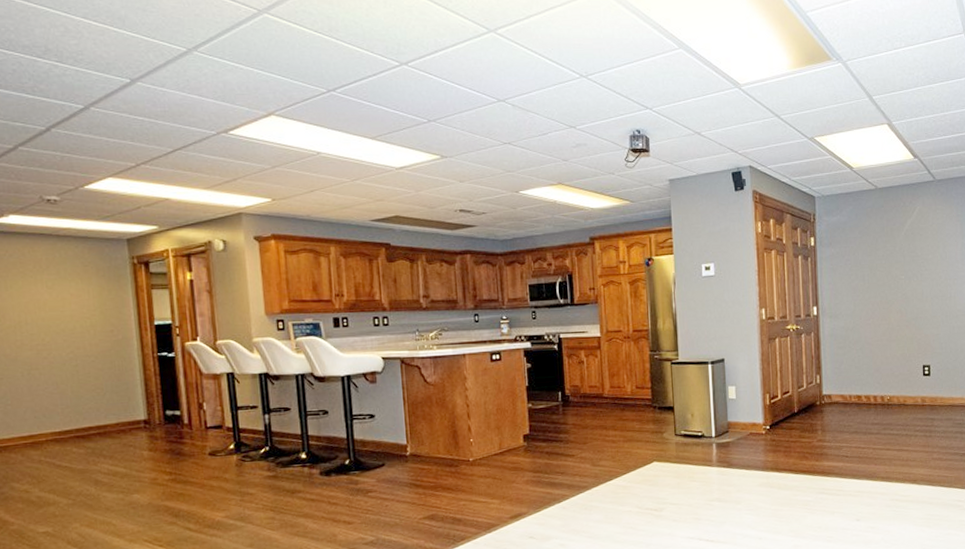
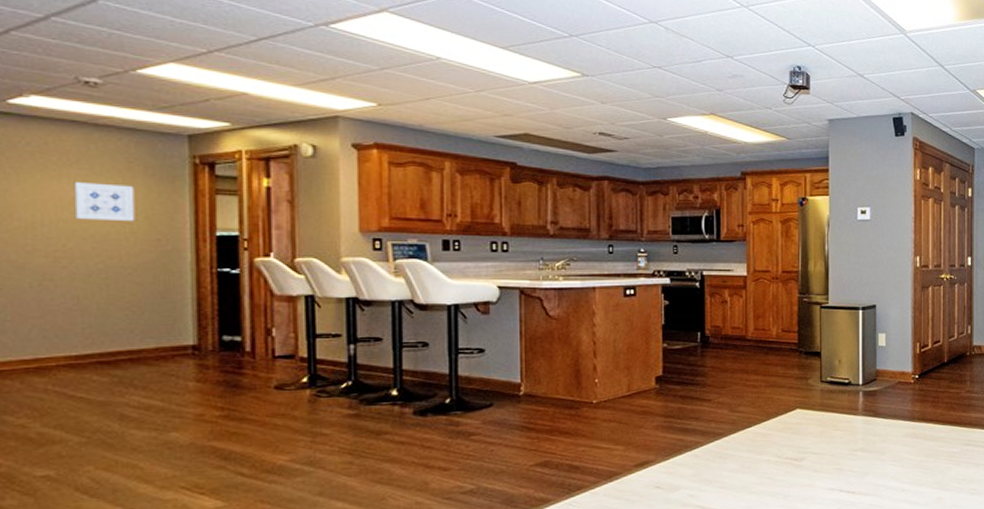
wall art: none [46,285,93,317] -> present [73,182,135,221]

